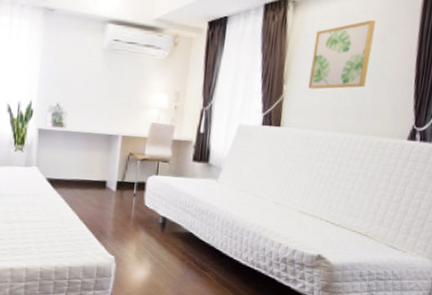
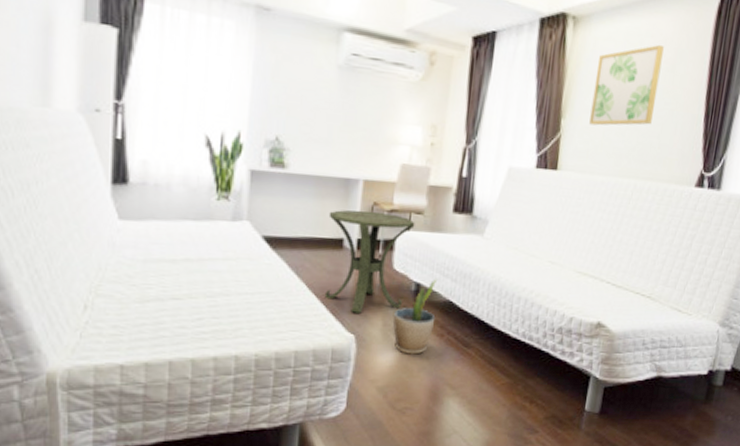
side table: none [92,159,162,240] -> present [324,210,415,313]
potted plant: none [144,214,180,275] -> present [393,279,438,355]

